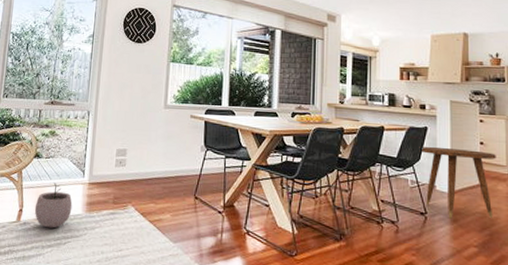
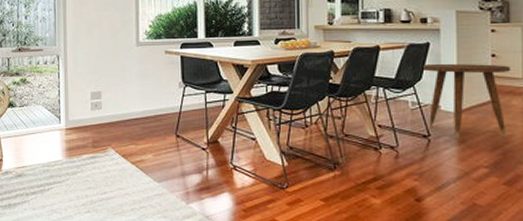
plant pot: present [34,182,73,229] -> none [14,130,52,176]

